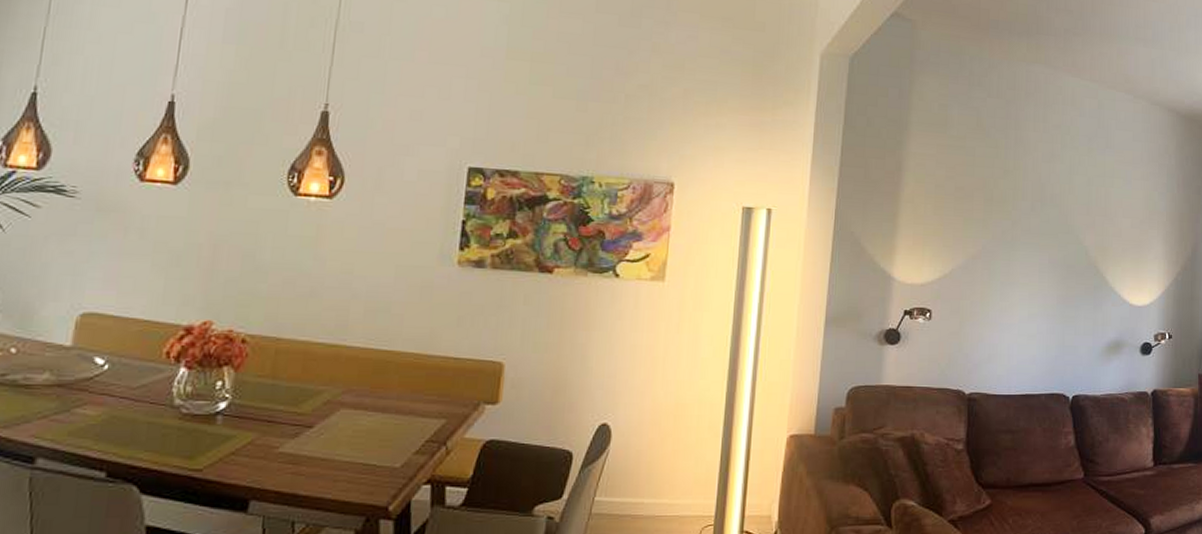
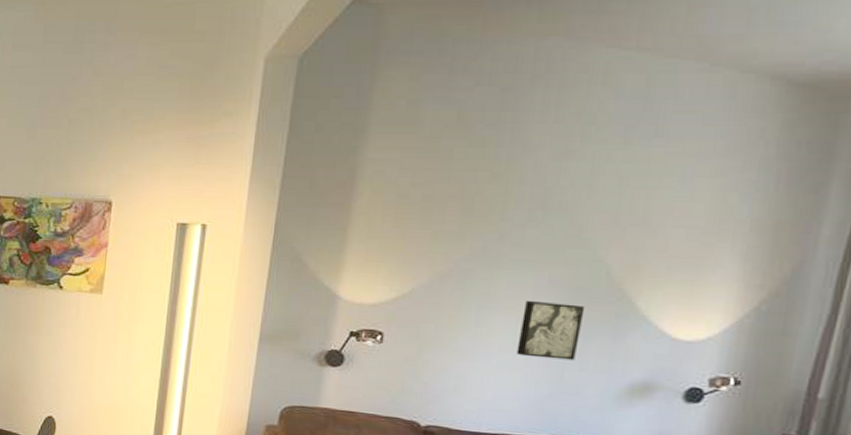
wall art: none [1031,277,1074,326] -> present [516,300,585,361]

